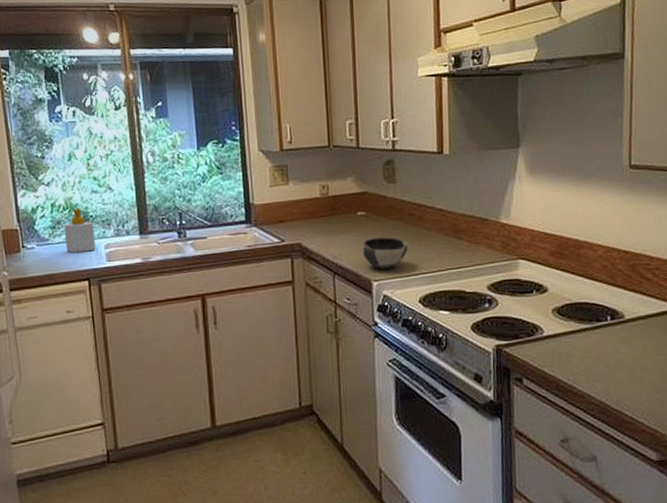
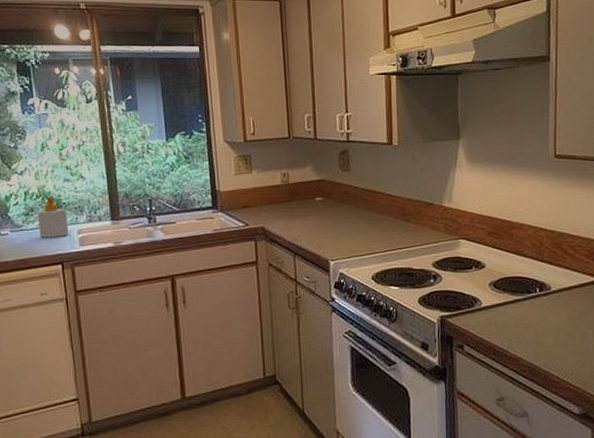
bowl: present [360,237,409,269] -> none [318,220,362,250]

